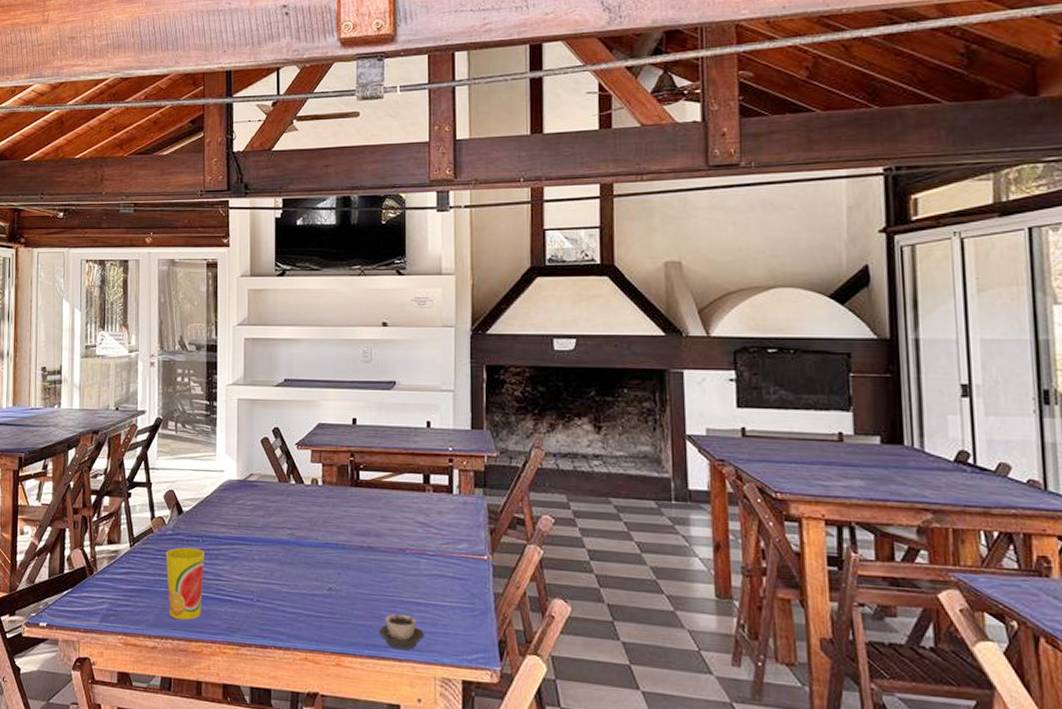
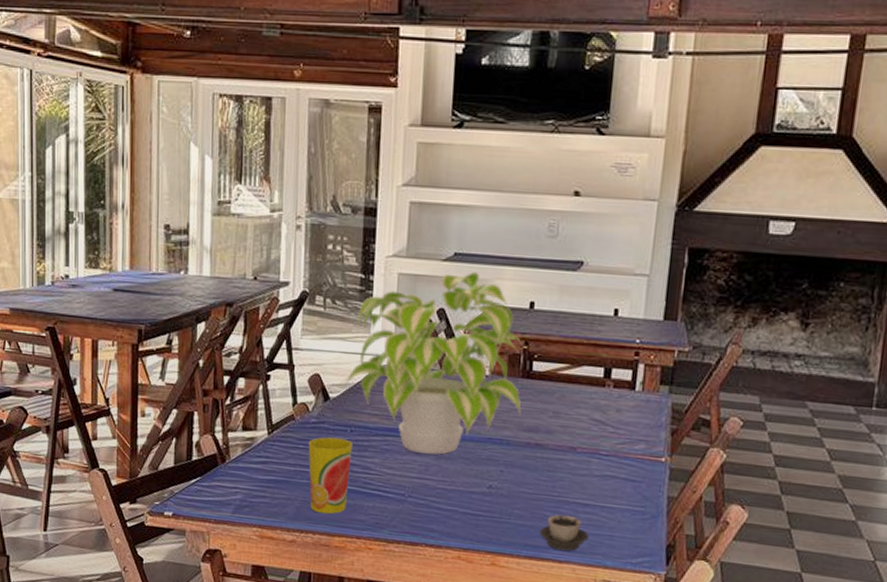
plant: none [195,395,353,560] -> present [344,272,522,455]

